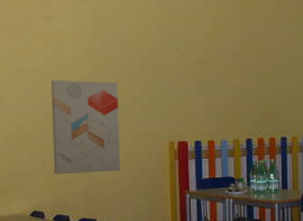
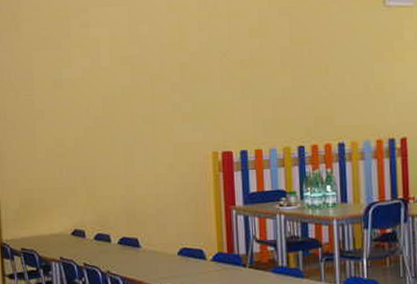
wall art: present [50,80,121,175] -> none [88,89,162,191]

